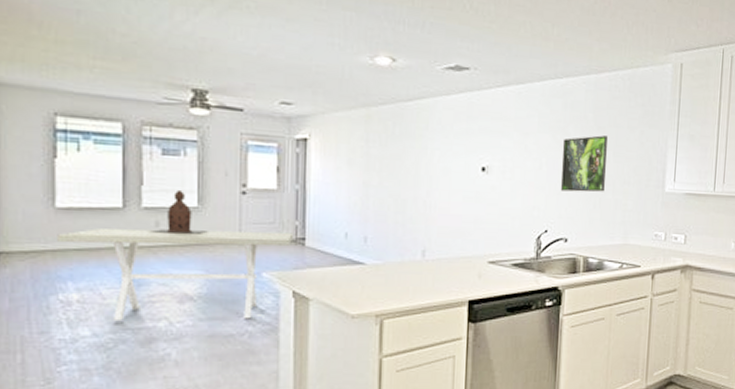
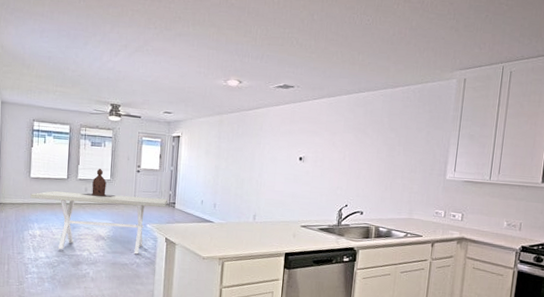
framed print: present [560,135,607,192] -> none [359,135,399,178]

